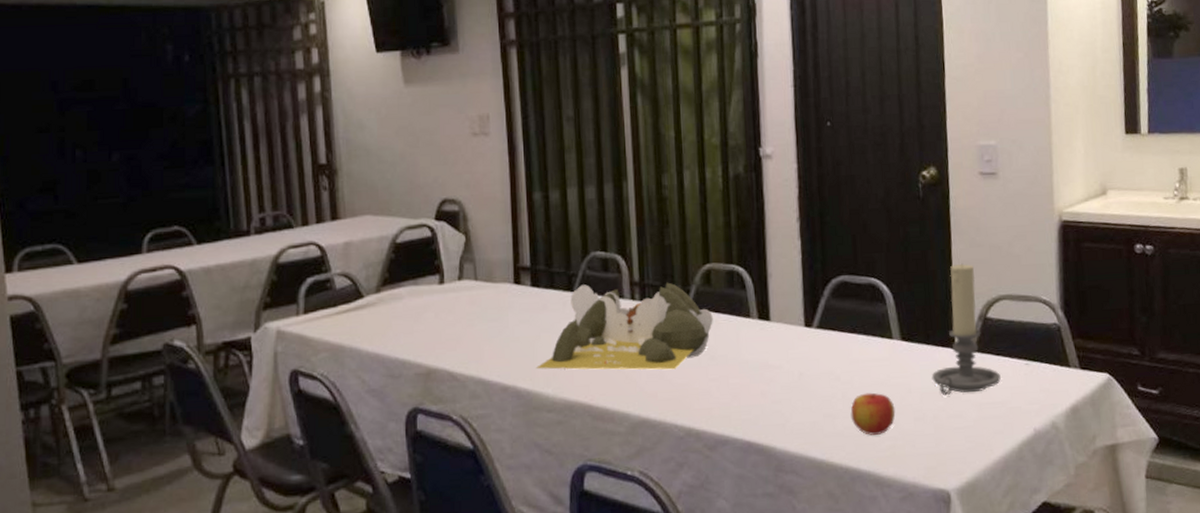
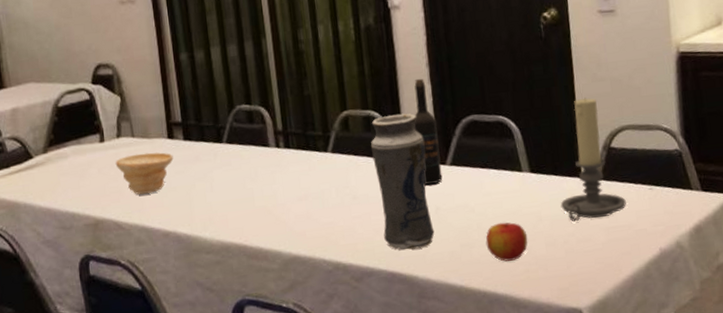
bowl: none [454,298,519,343] -> present [115,152,174,195]
potted plant: present [535,282,713,370] -> none [192,130,353,216]
vase: none [732,269,796,418] -> present [370,113,435,250]
wine bottle: none [780,233,808,349] -> present [414,78,443,185]

